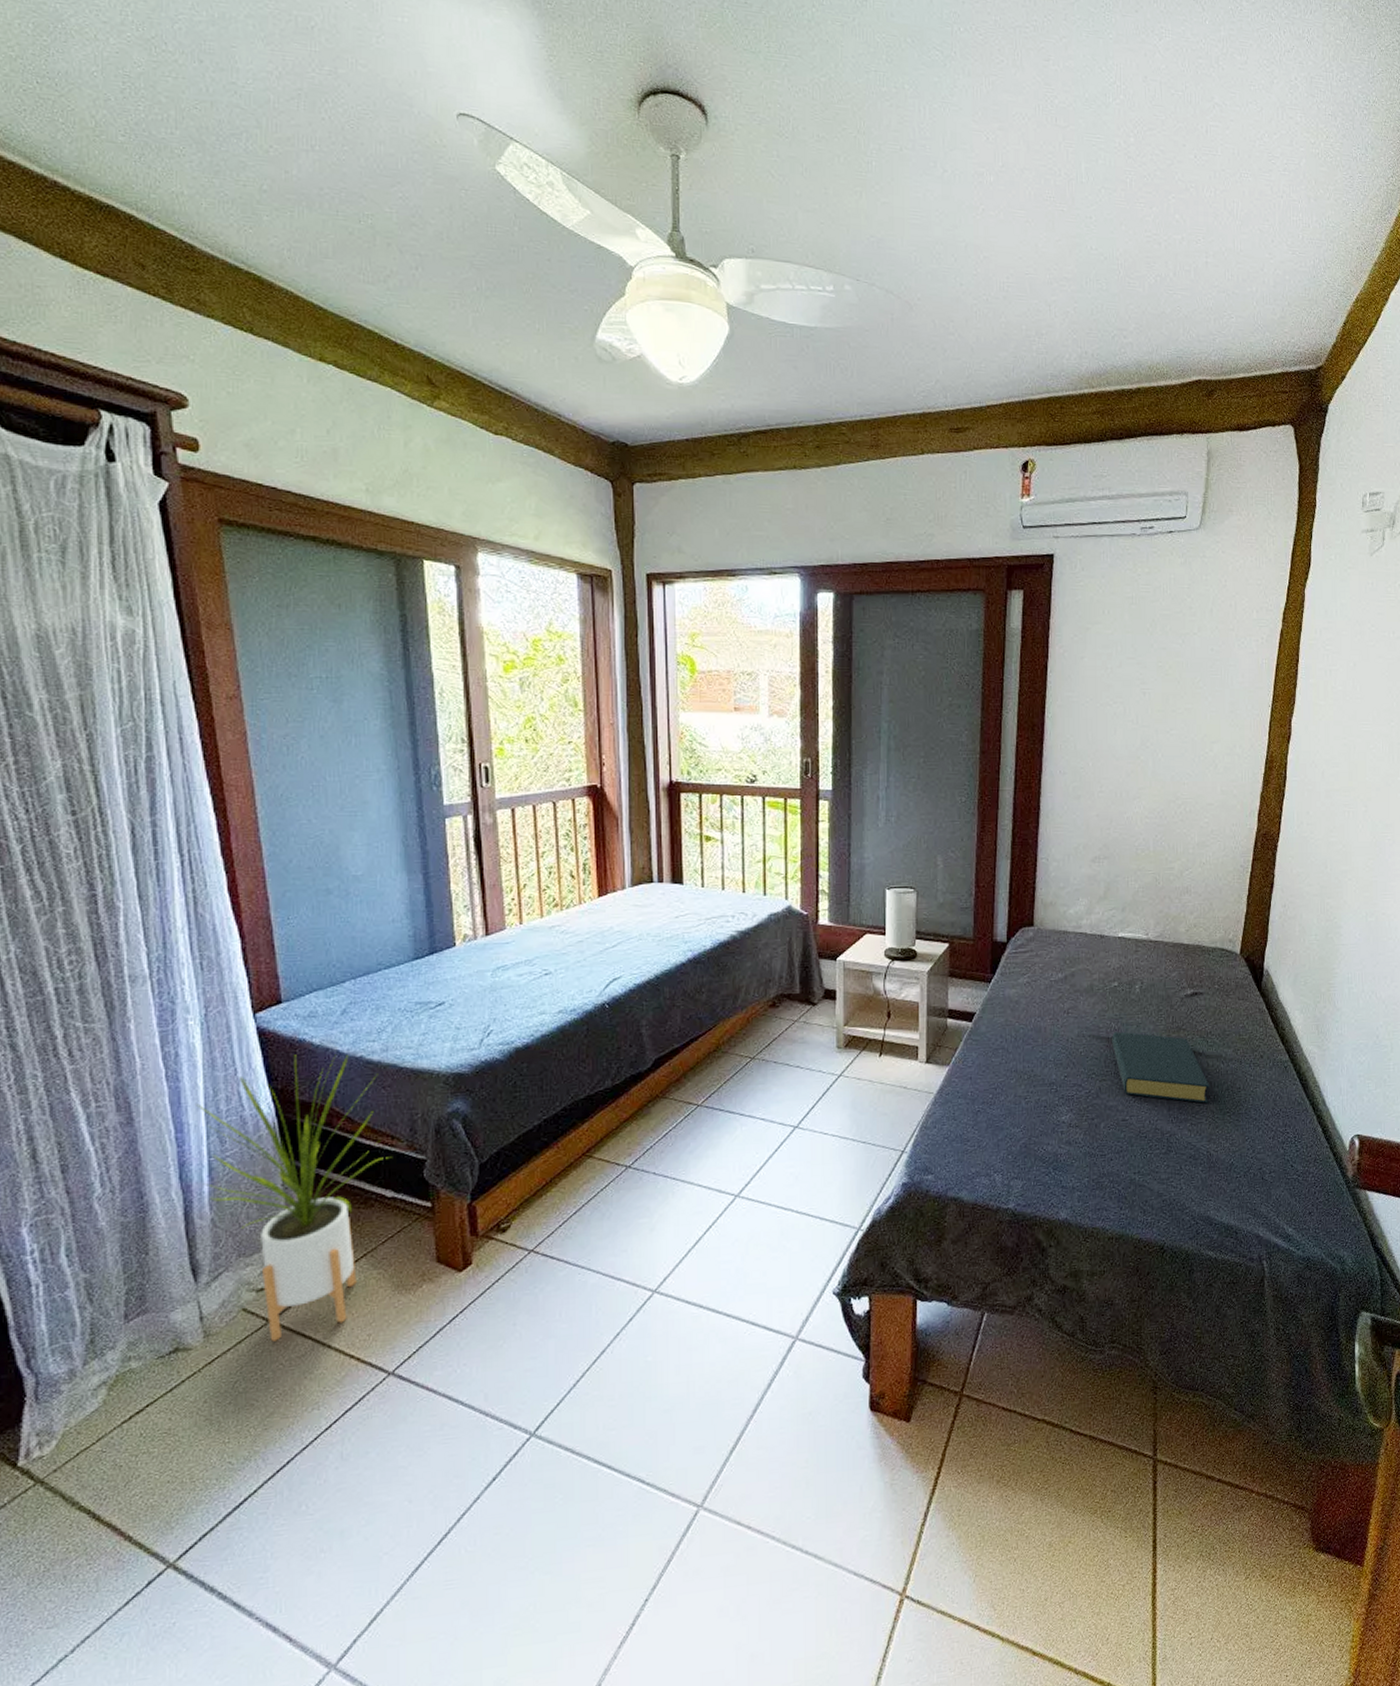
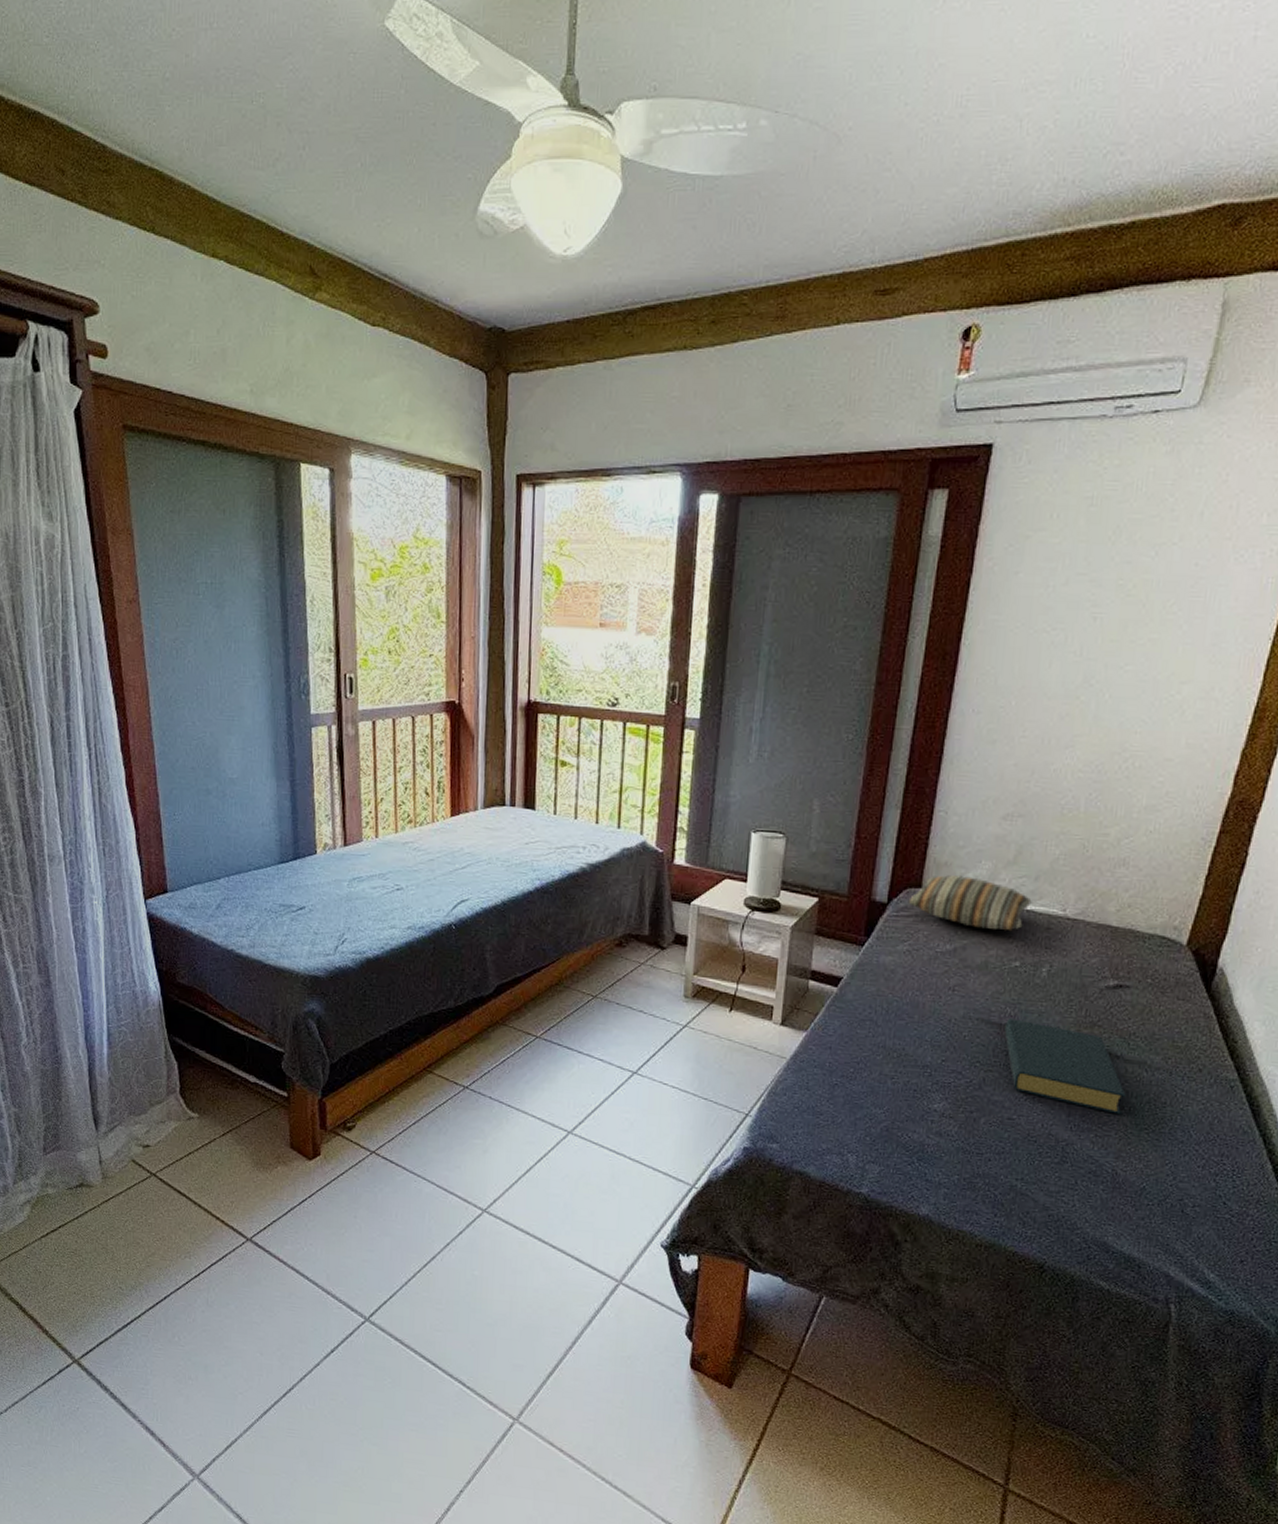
house plant: present [196,1054,392,1342] -> none [98,941,255,1193]
pillow: none [1024,913,1122,957] -> present [908,875,1032,931]

